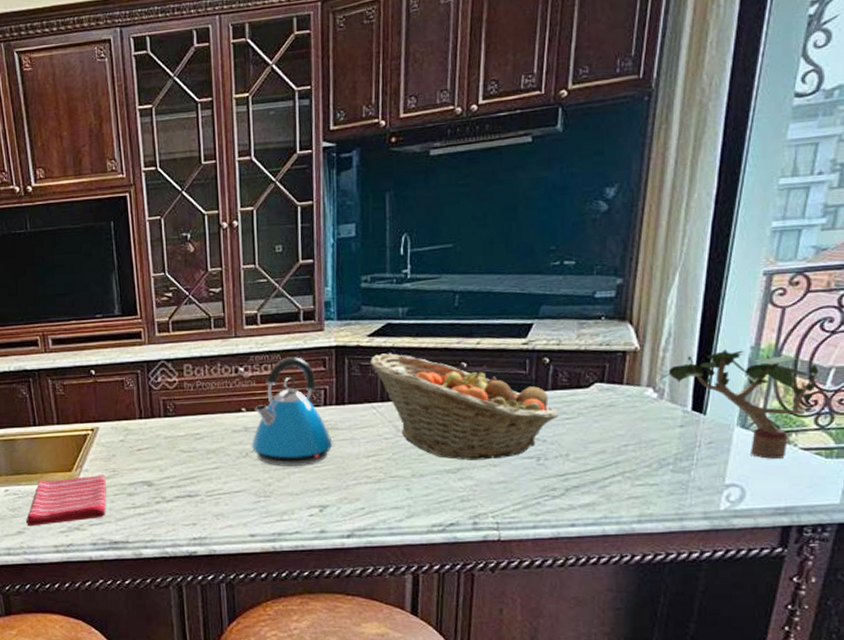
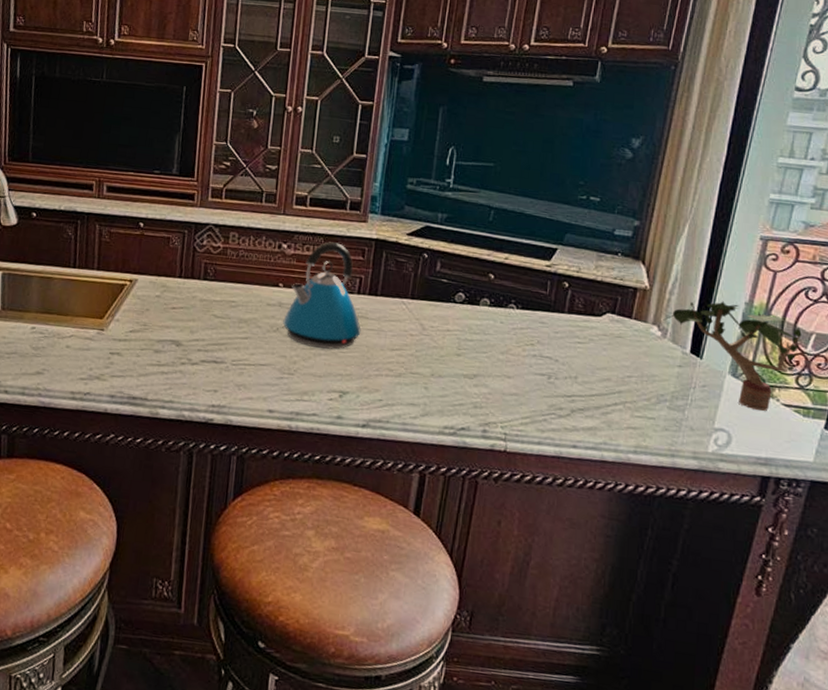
dish towel: present [25,475,107,527] -> none [46,322,136,371]
fruit basket: present [369,353,559,461] -> none [405,253,572,372]

